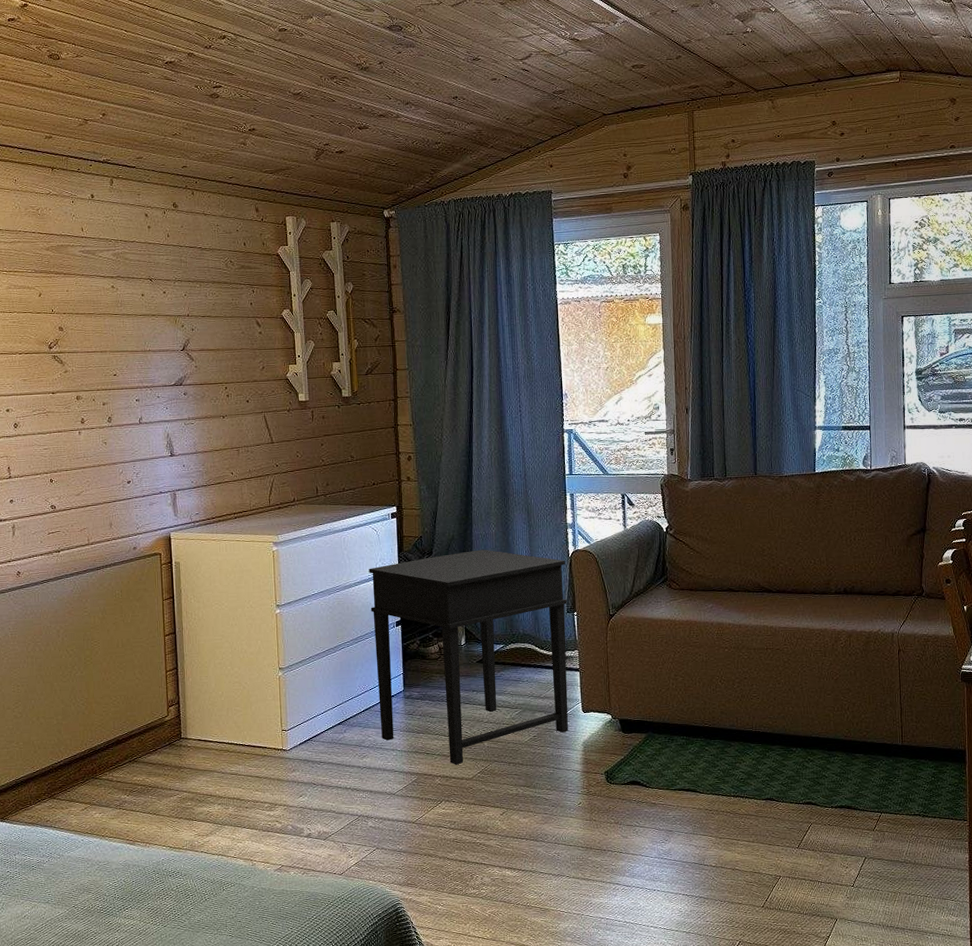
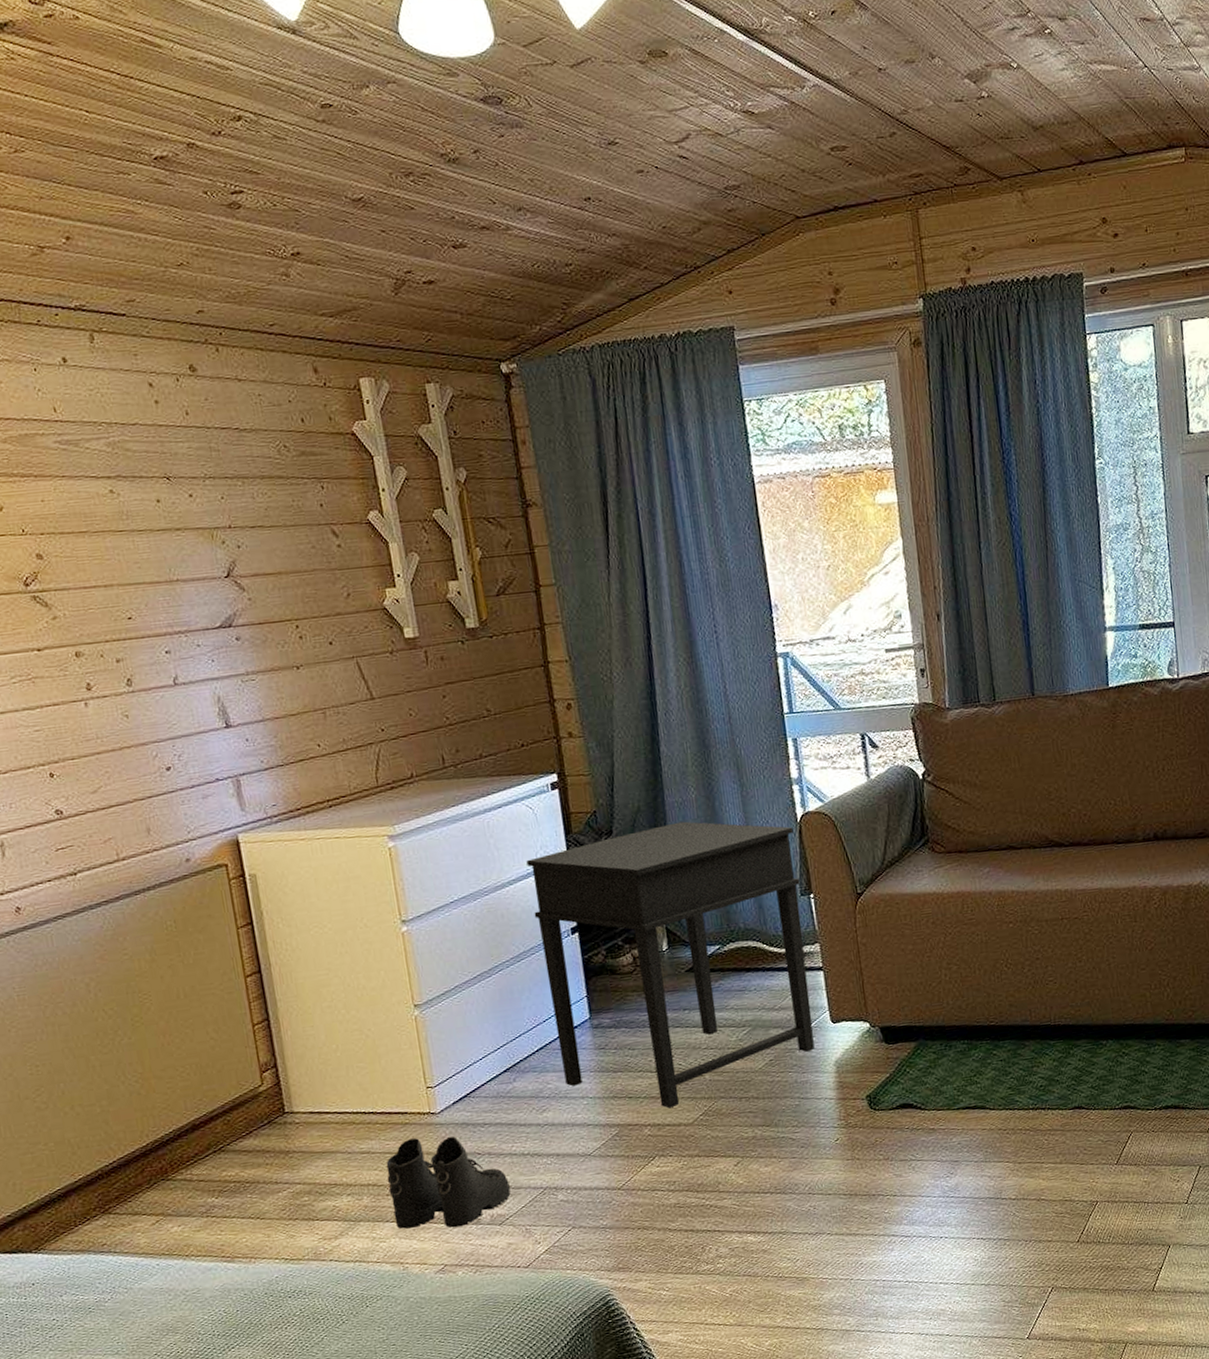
boots: none [247,767,334,838] -> present [386,1137,511,1229]

